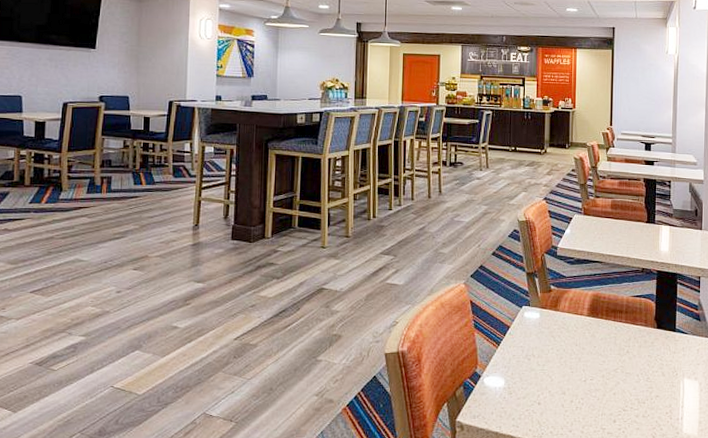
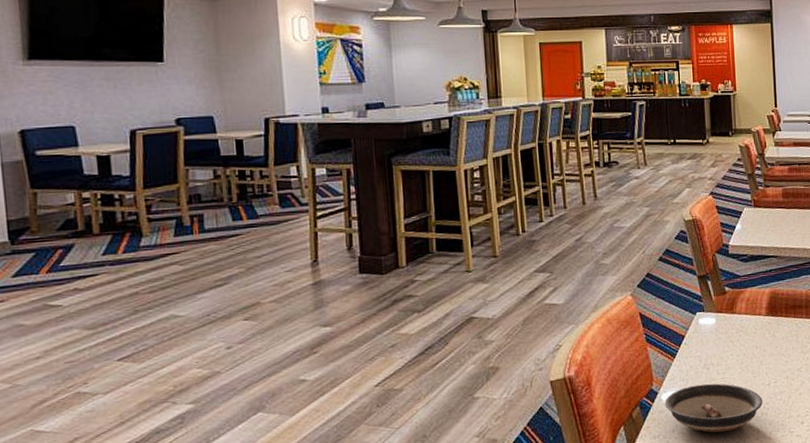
saucer: none [486,373,578,421] -> present [665,383,763,433]

